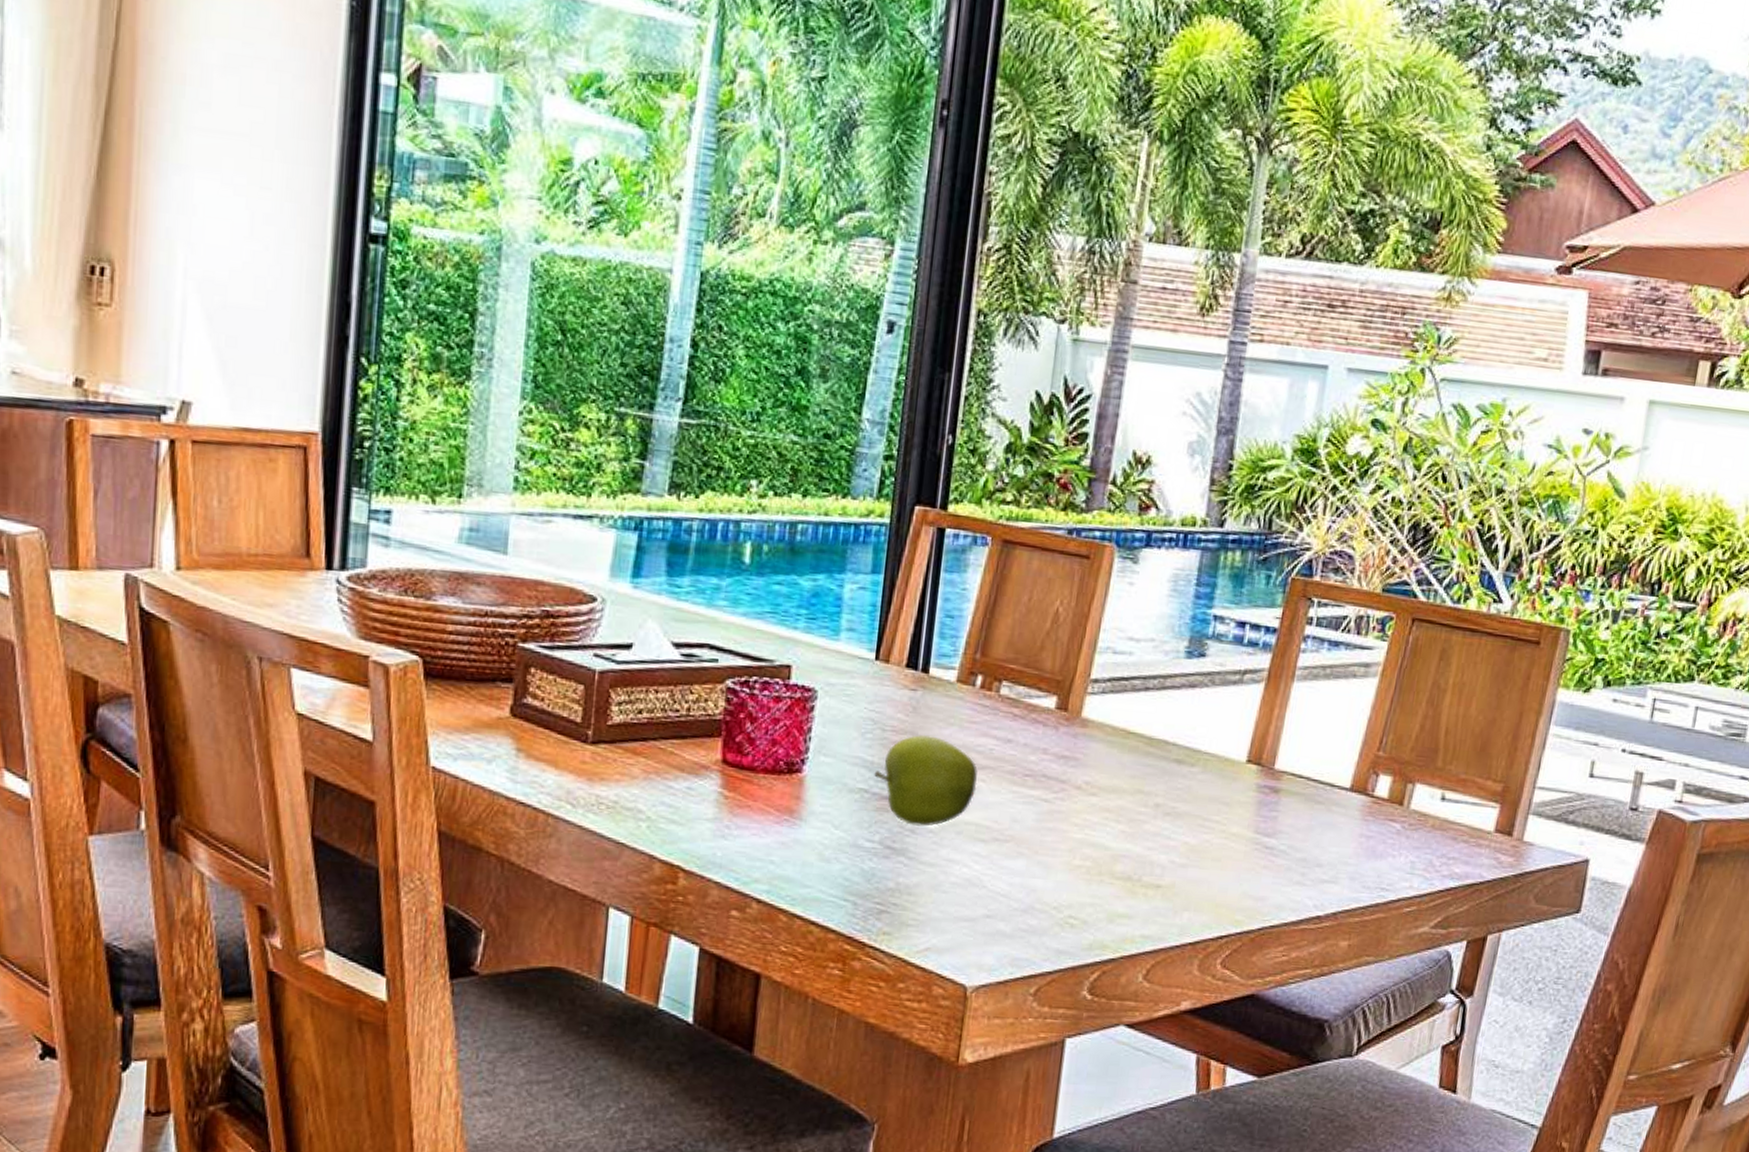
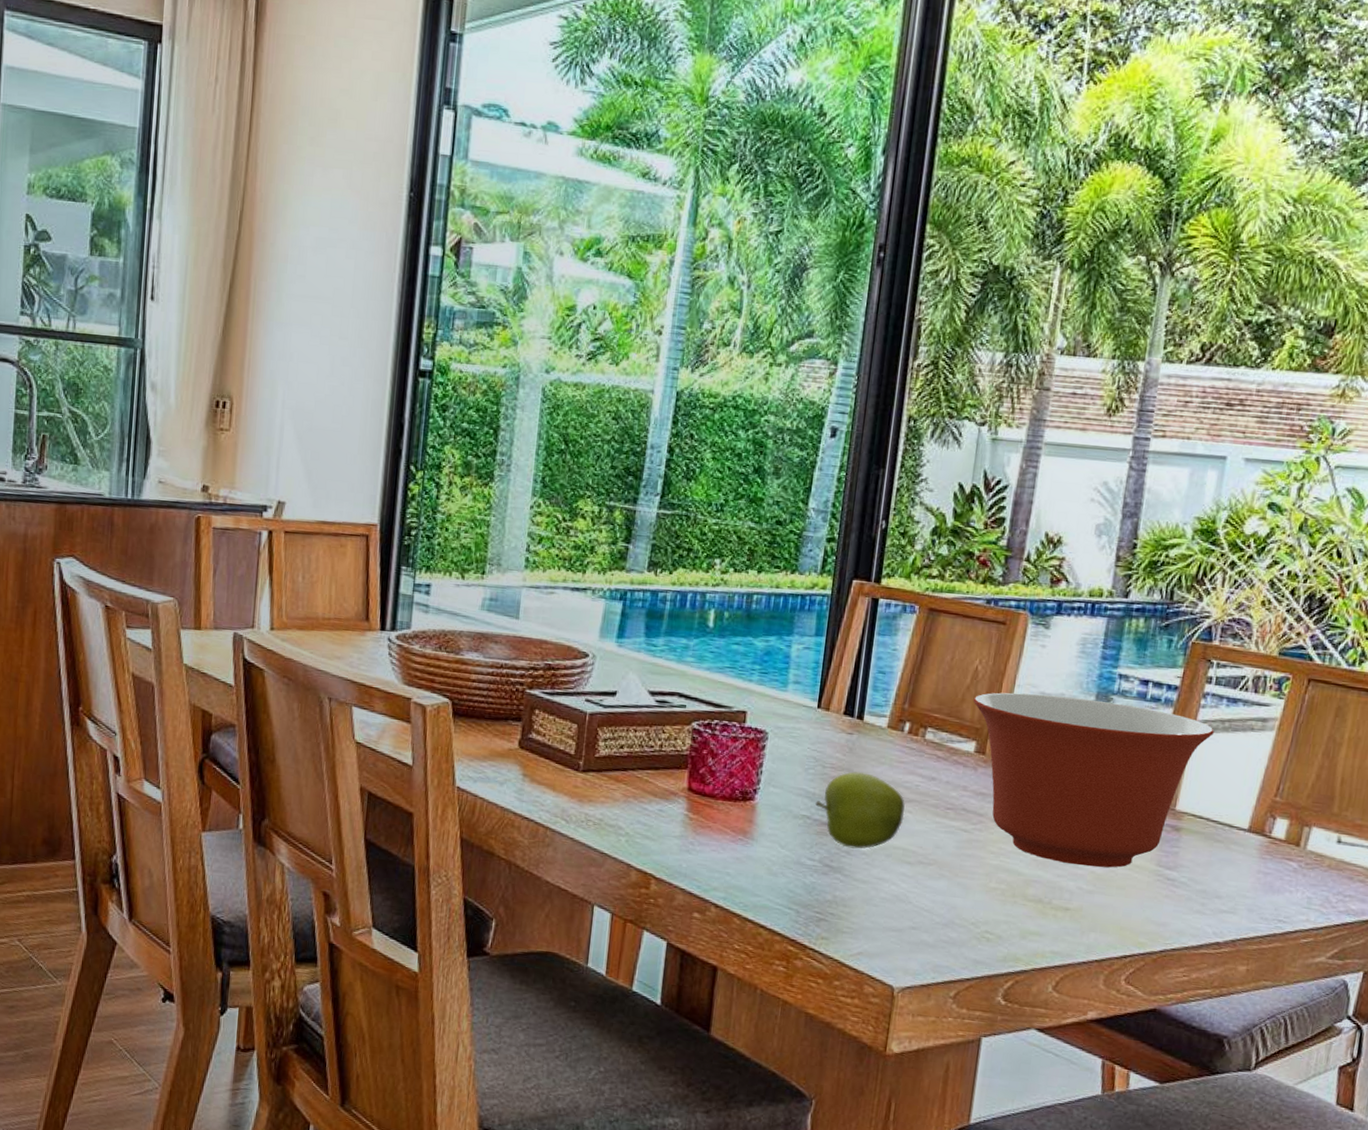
mixing bowl: none [1053,638,1315,837] -> present [973,692,1214,868]

